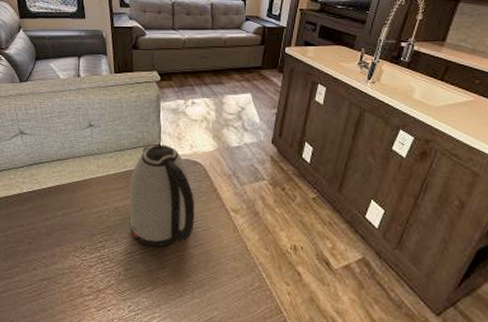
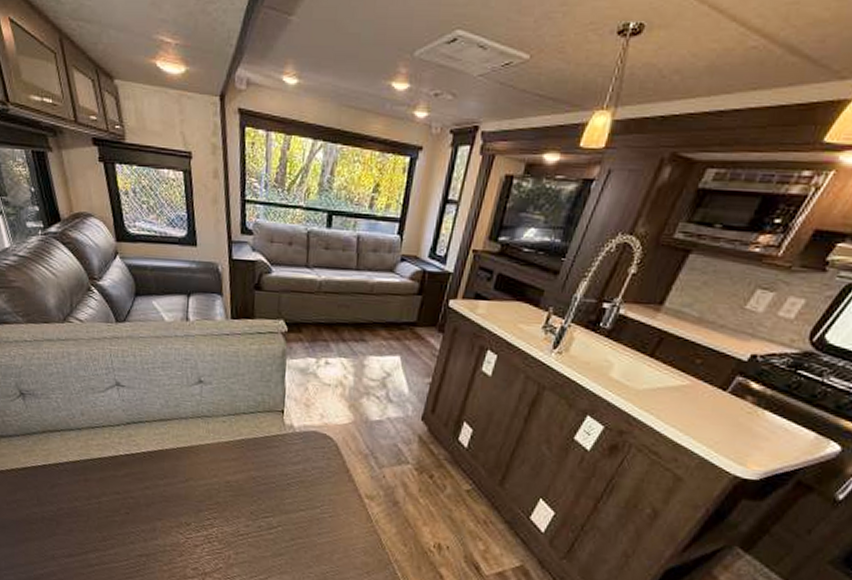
kettle: present [129,144,195,247] -> none [243,410,322,532]

